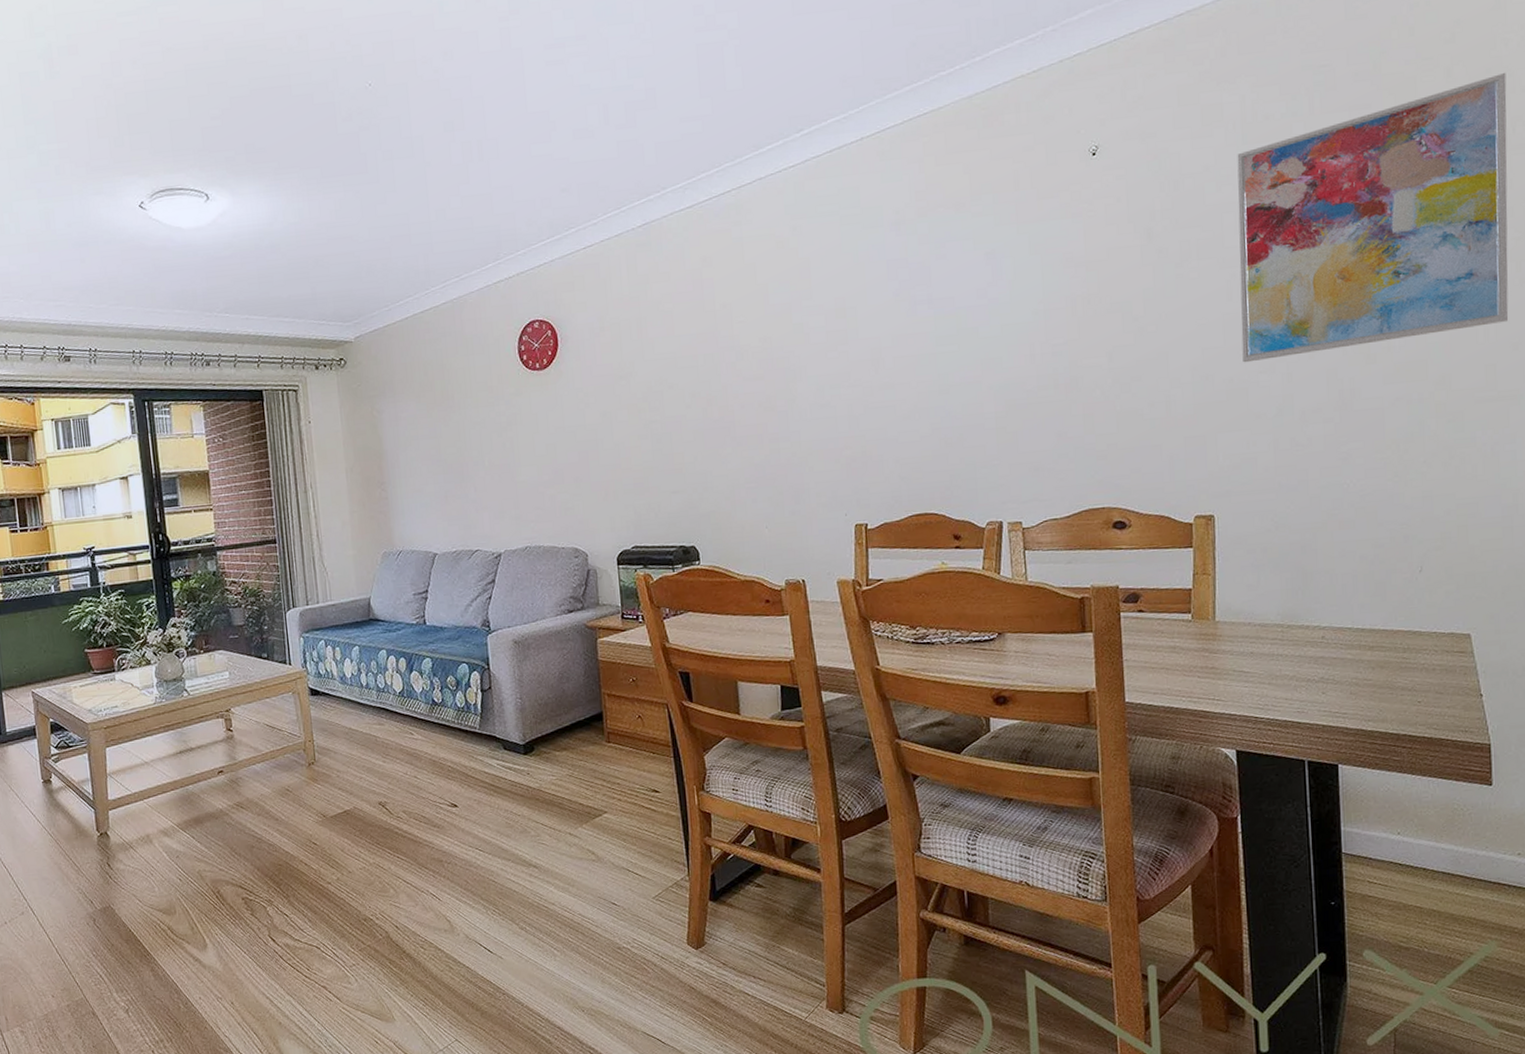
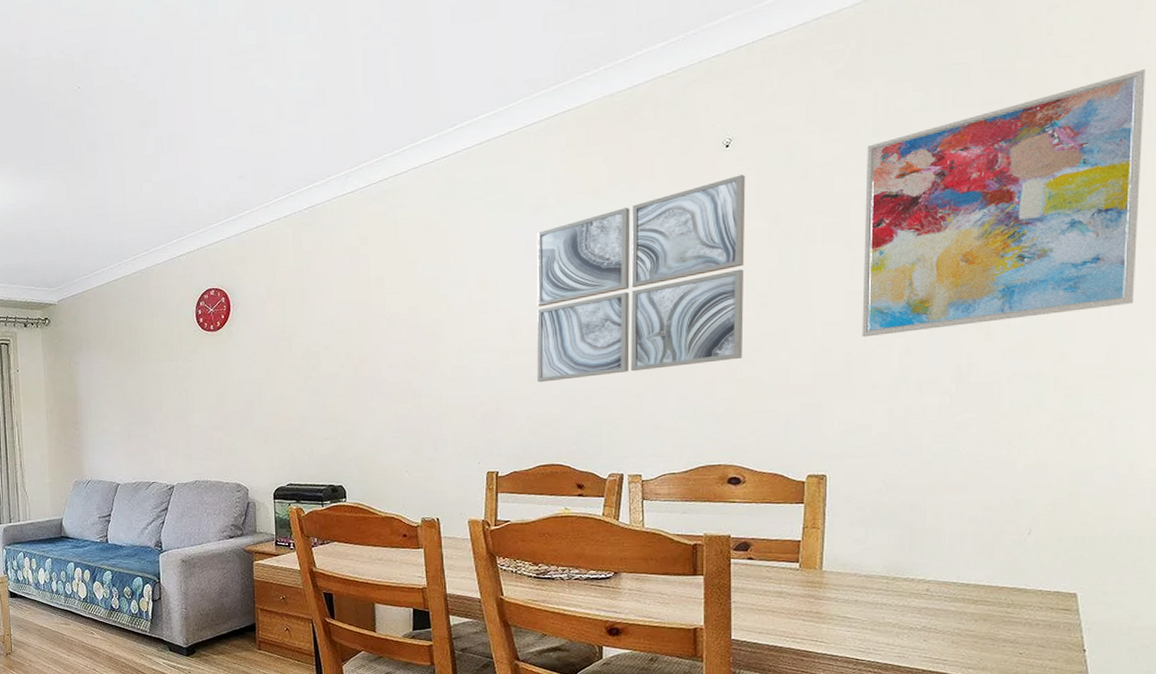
wall art: none [897,185,1121,421] -> present [536,174,746,383]

